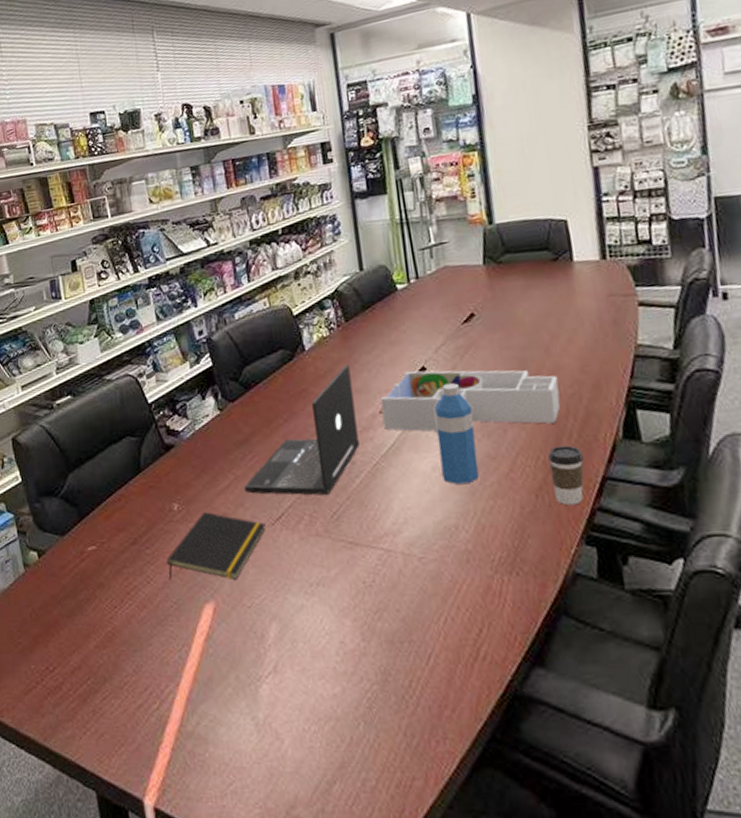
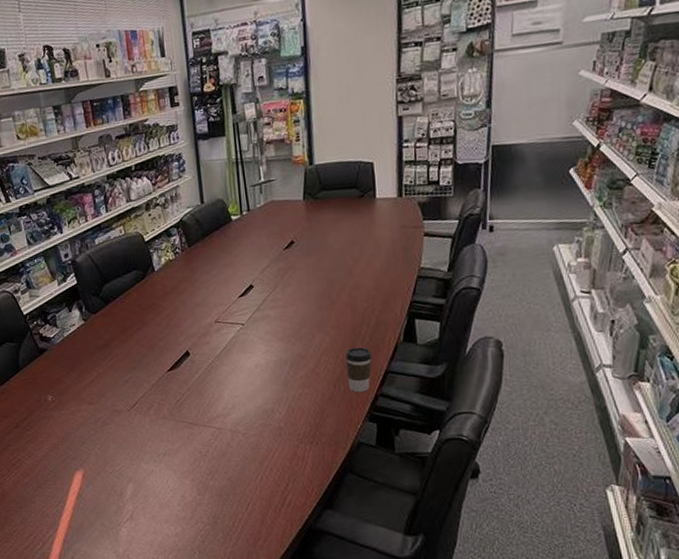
notepad: present [167,512,266,580] -> none [44,401,123,454]
laptop: present [243,365,359,496] -> none [105,283,198,388]
desk organizer: present [380,370,561,432] -> none [216,287,358,337]
water bottle: present [434,383,480,484] -> none [259,298,292,378]

